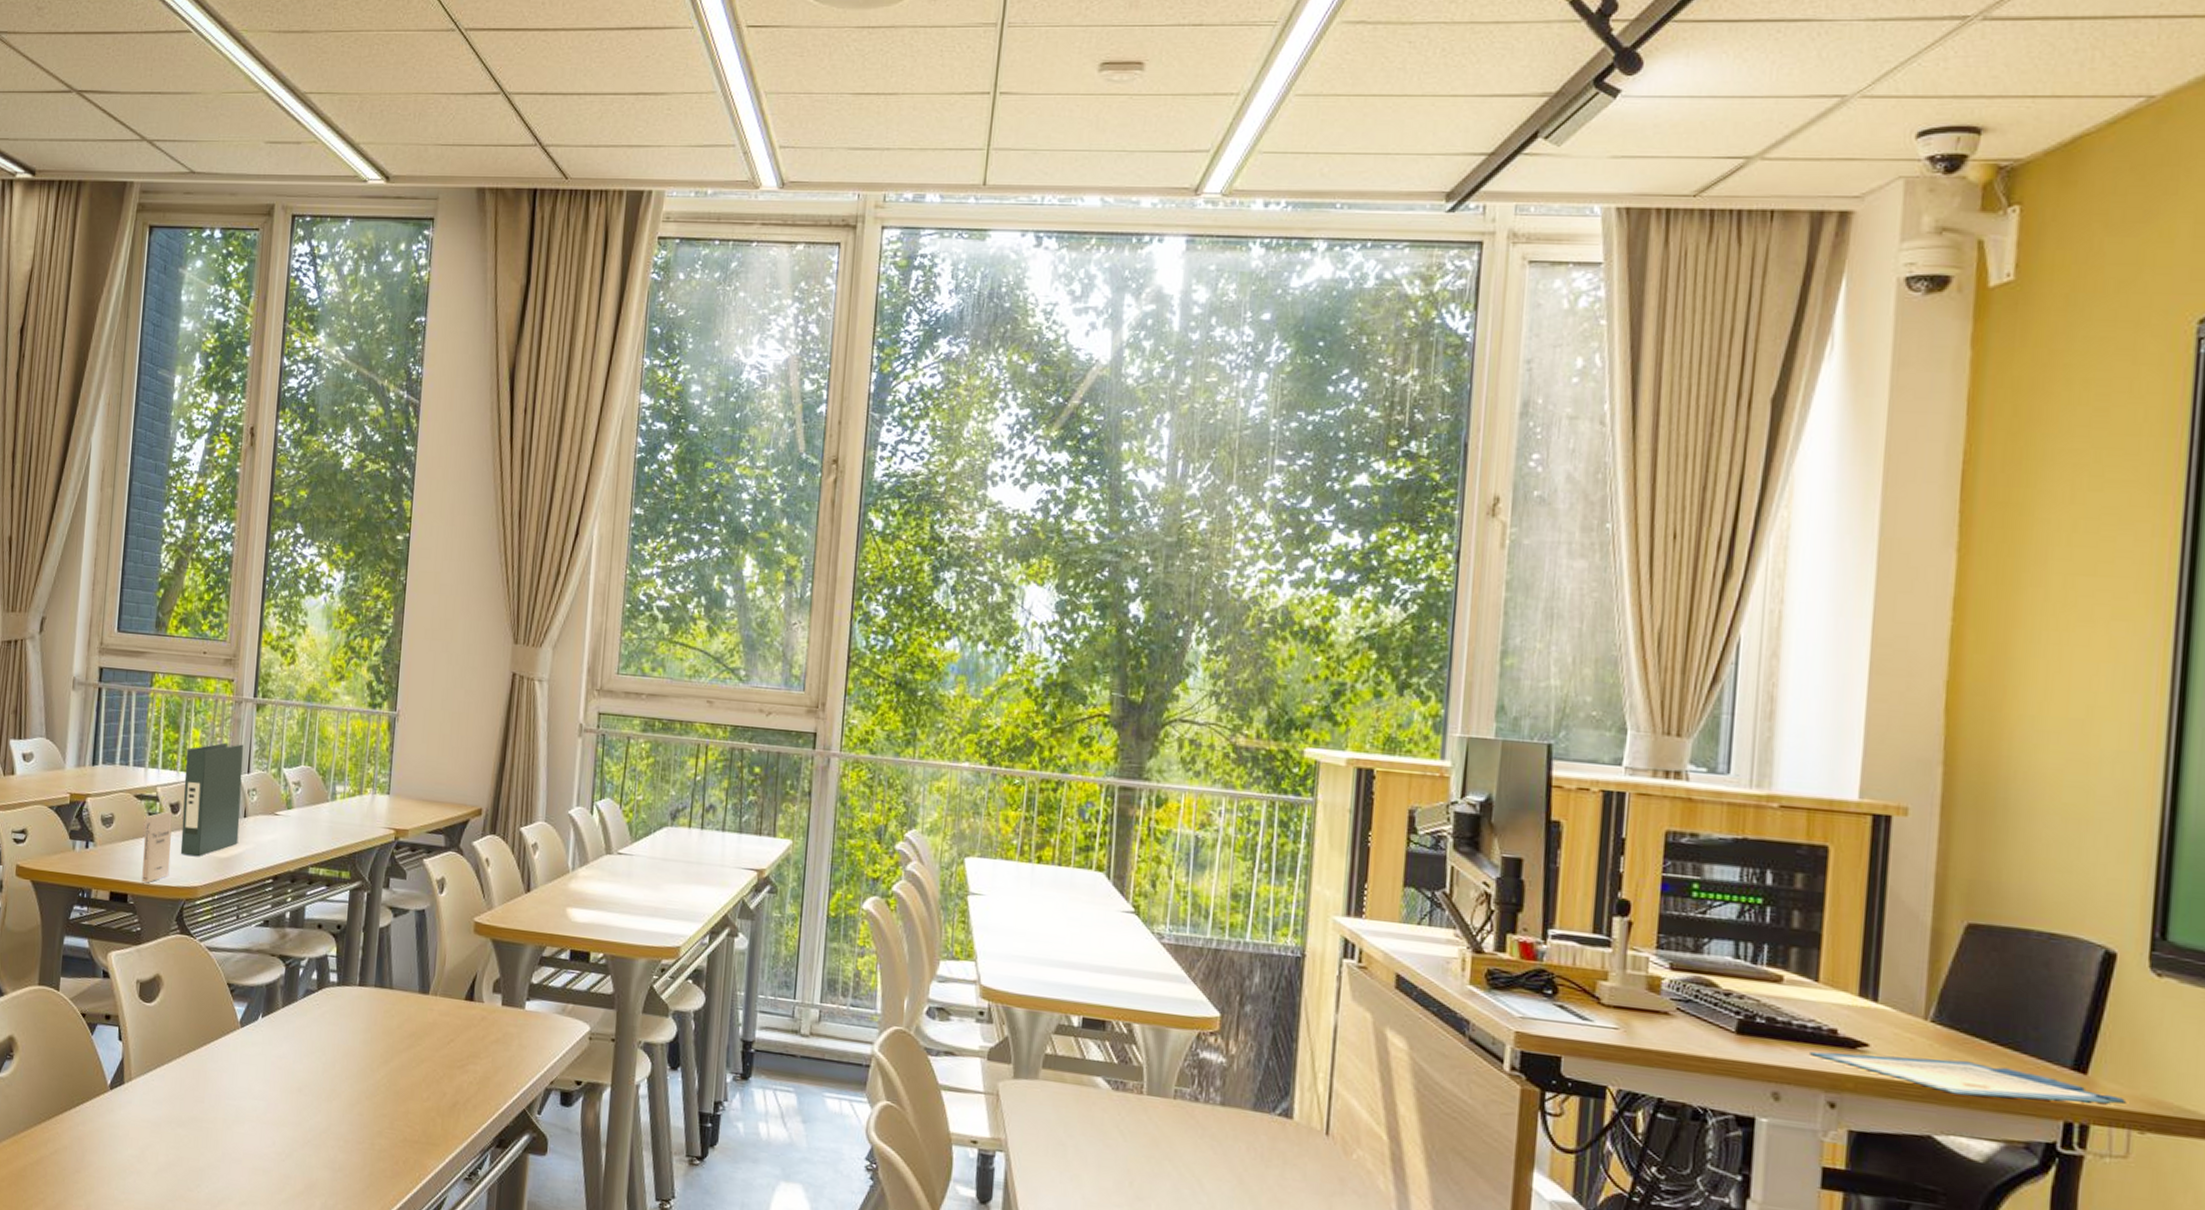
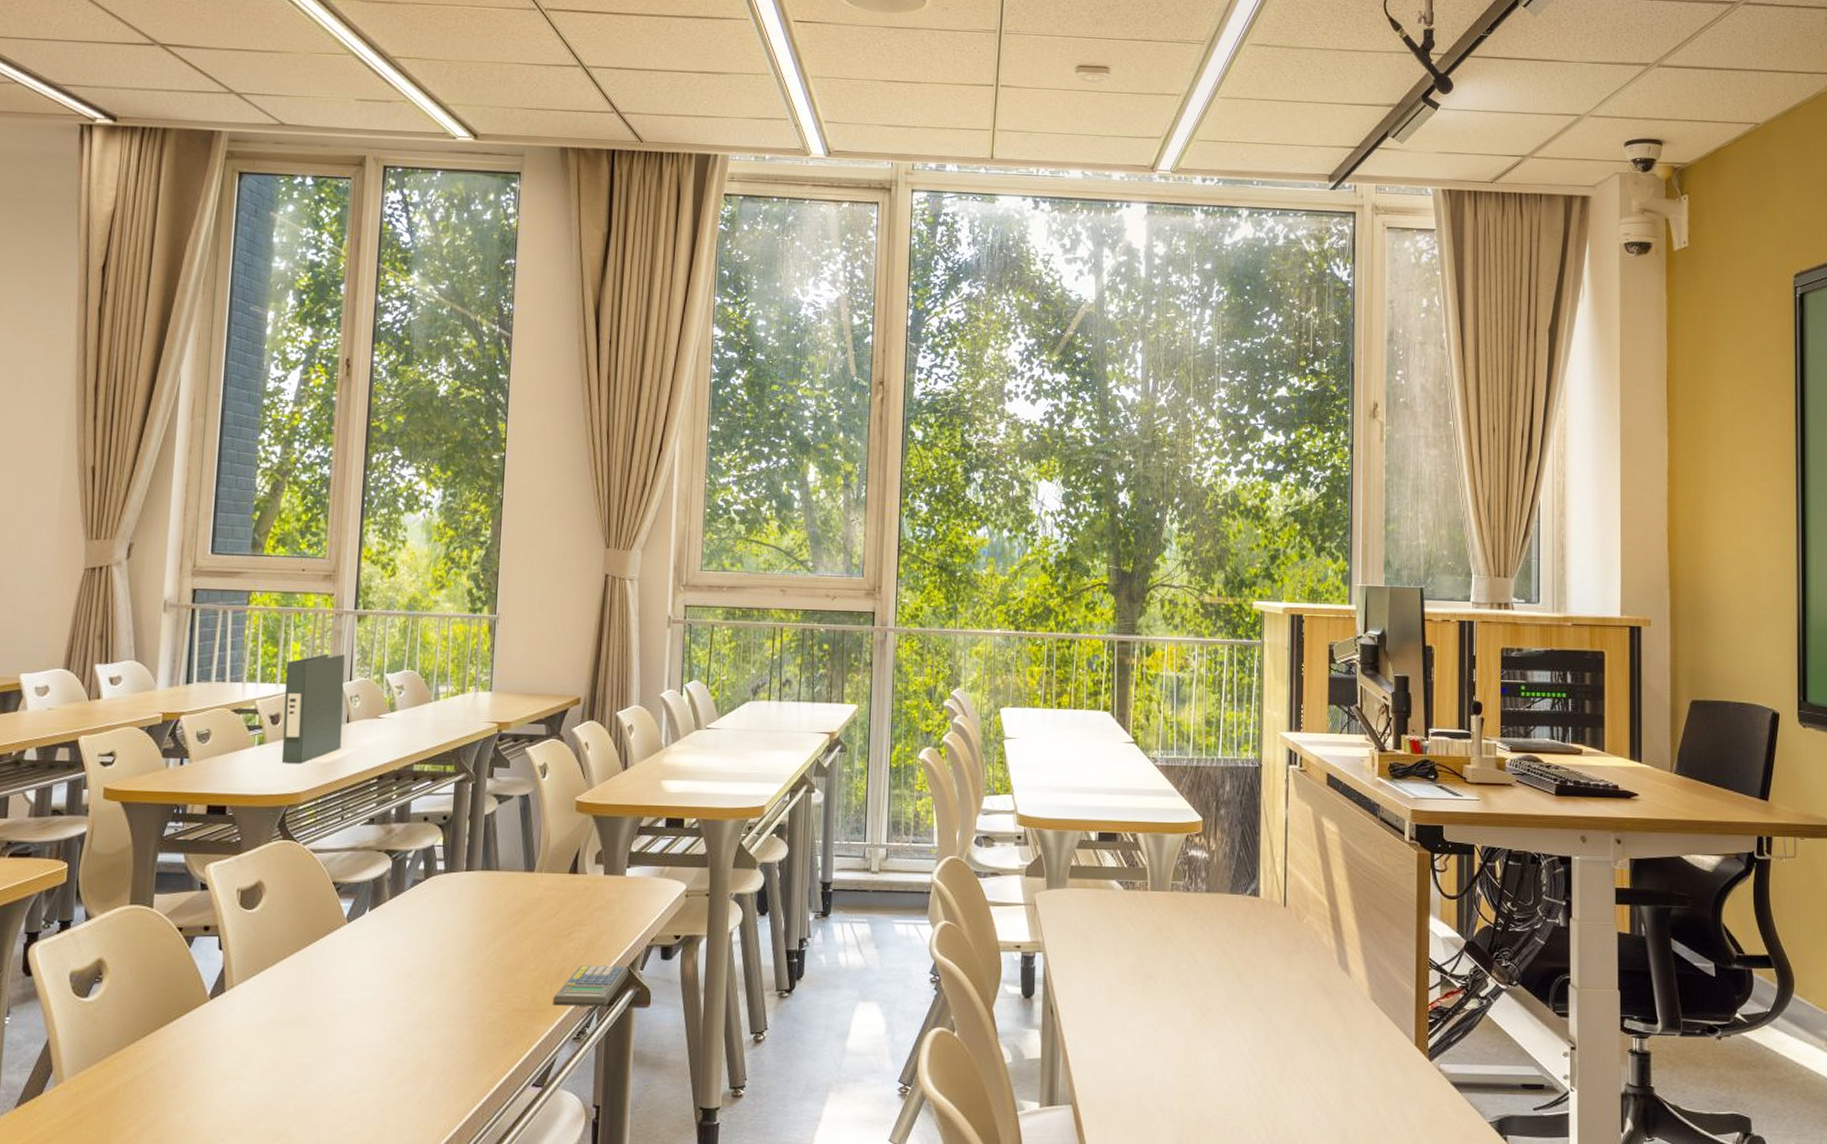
book: present [142,811,173,883] -> none [241,723,273,794]
calculator: none [444,1101,526,1149] -> present [553,965,630,1007]
clipboard: present [1810,1051,2127,1105] -> none [1602,800,1792,825]

